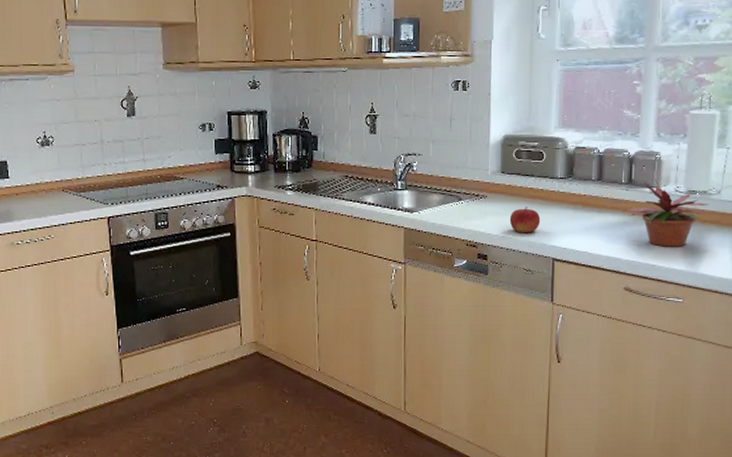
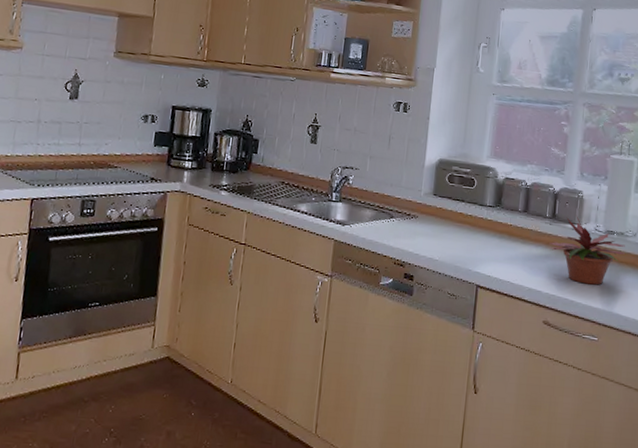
fruit: present [509,207,541,233] -> none [437,231,468,258]

